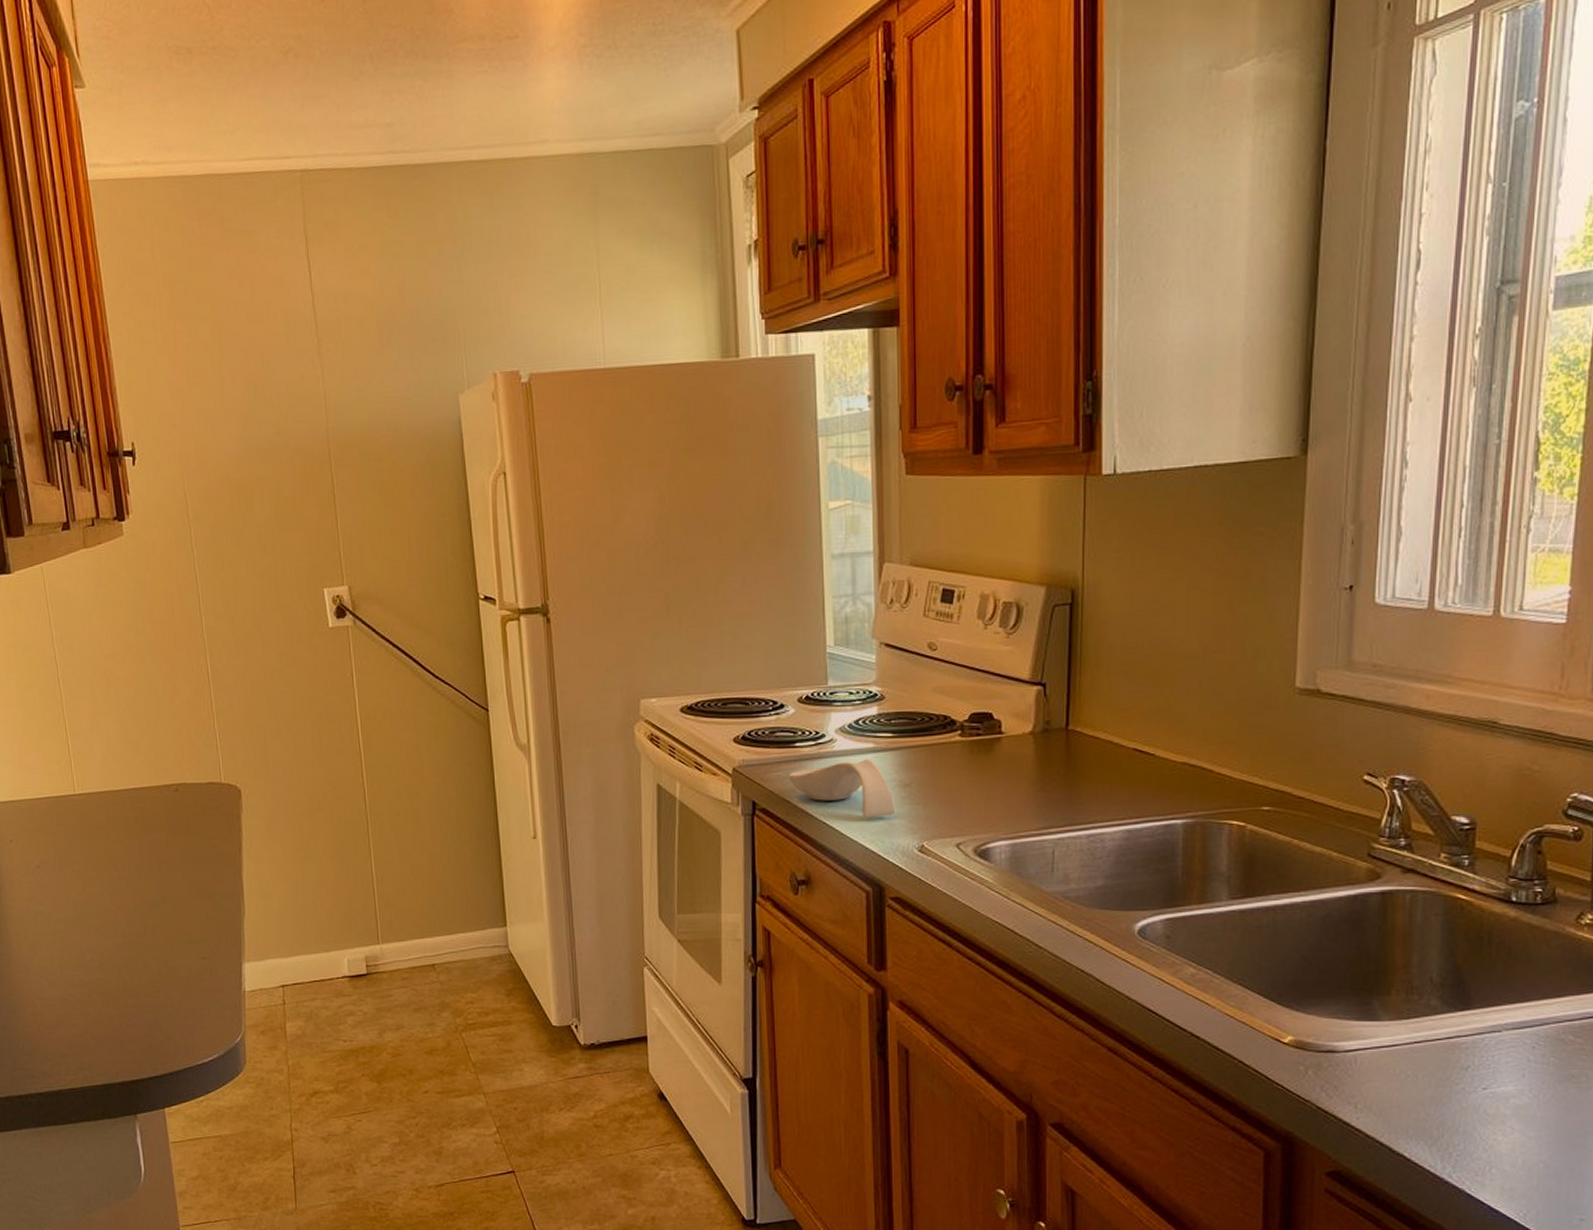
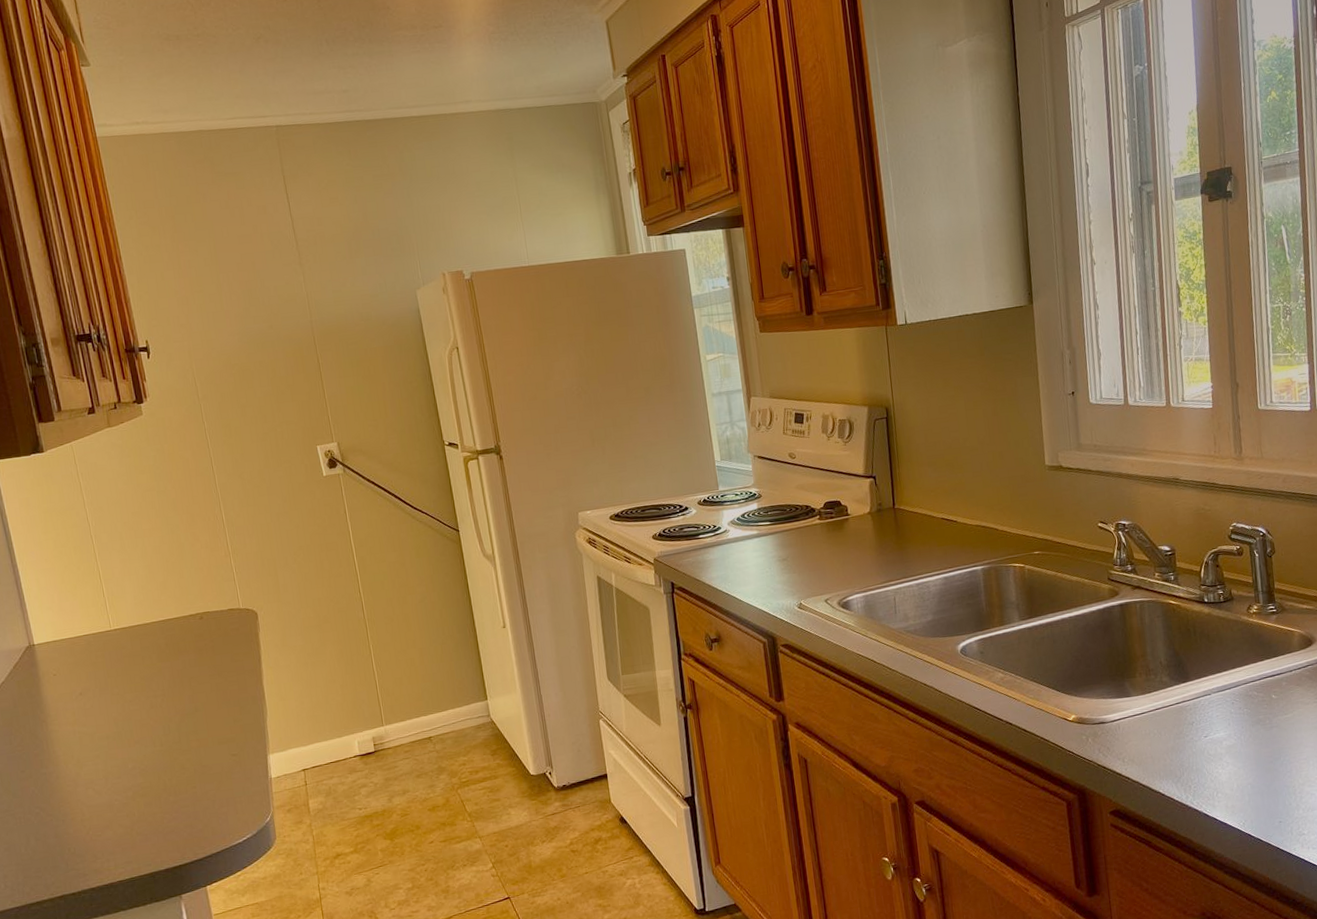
spoon rest: present [788,758,896,819] -> none [696,542,779,587]

